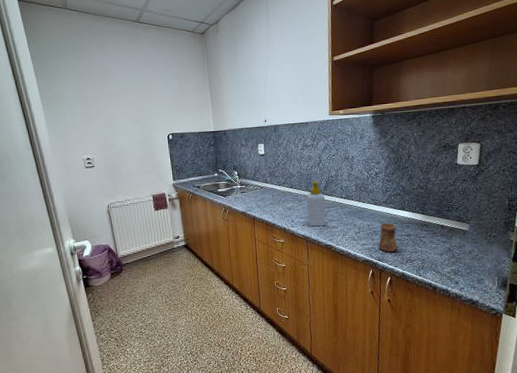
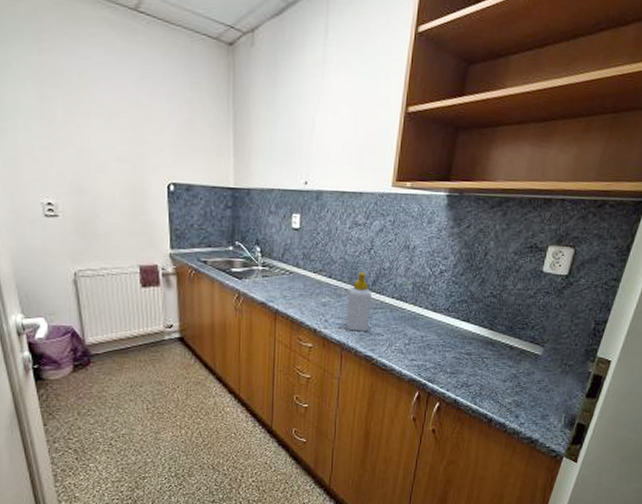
cup: present [378,222,398,253] -> none [430,335,456,373]

